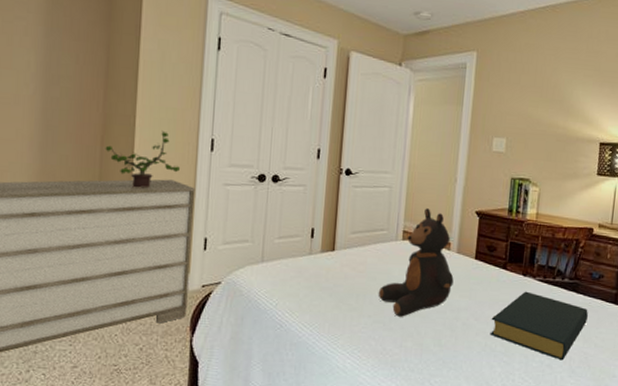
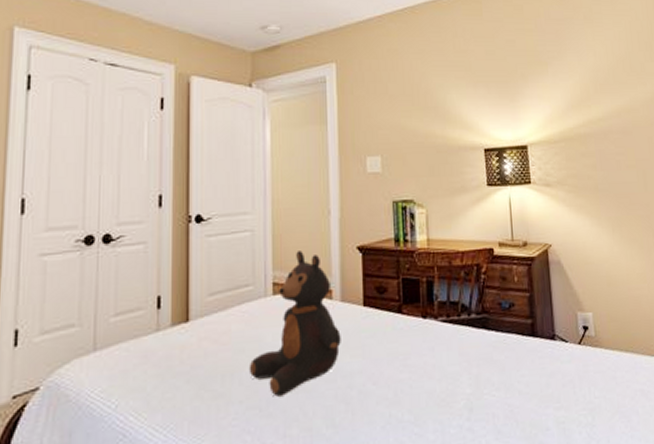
hardback book: present [490,291,588,361] -> none [392,337,505,420]

